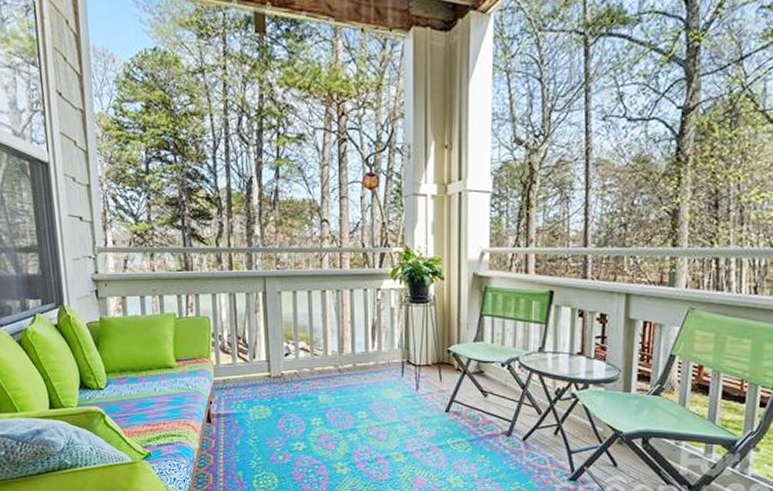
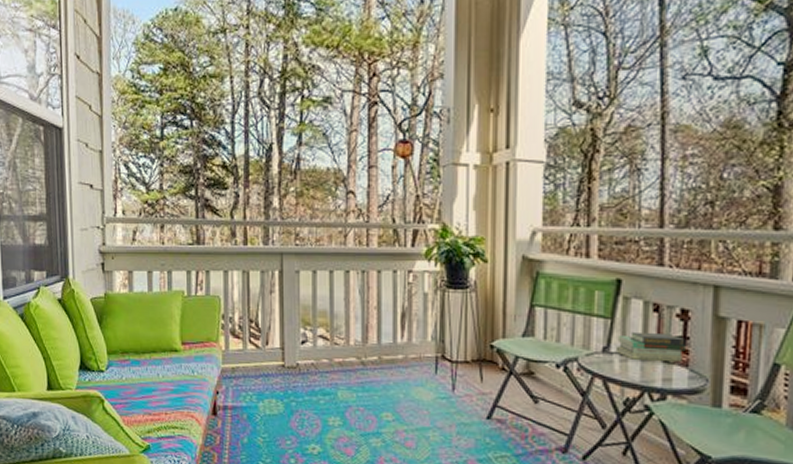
books: none [548,333,604,357] -> present [615,331,686,361]

